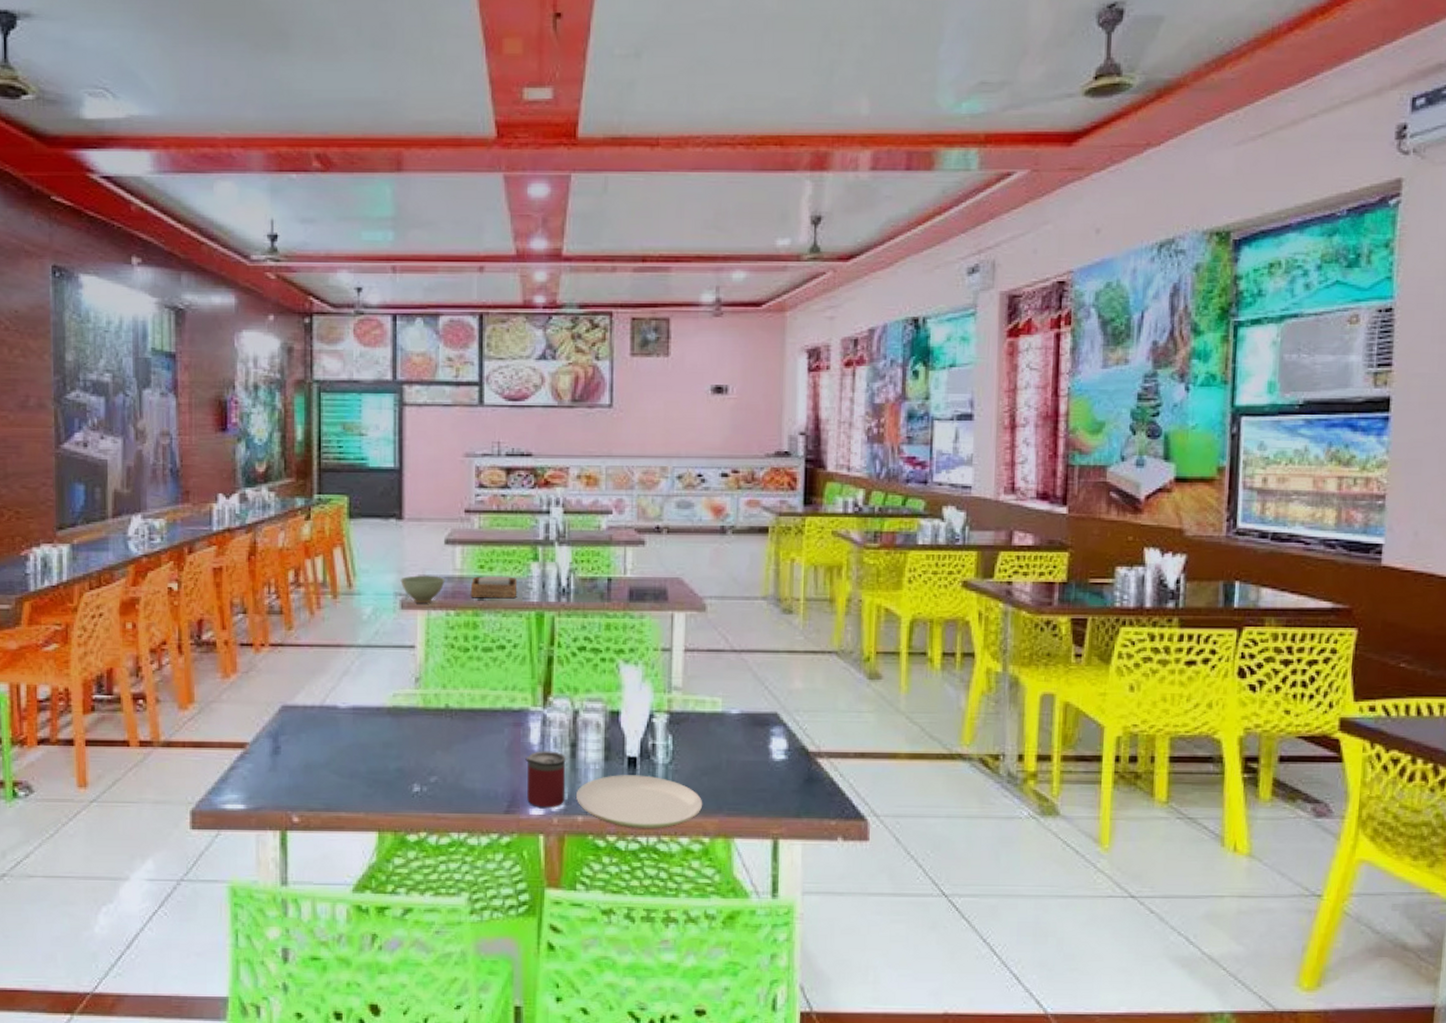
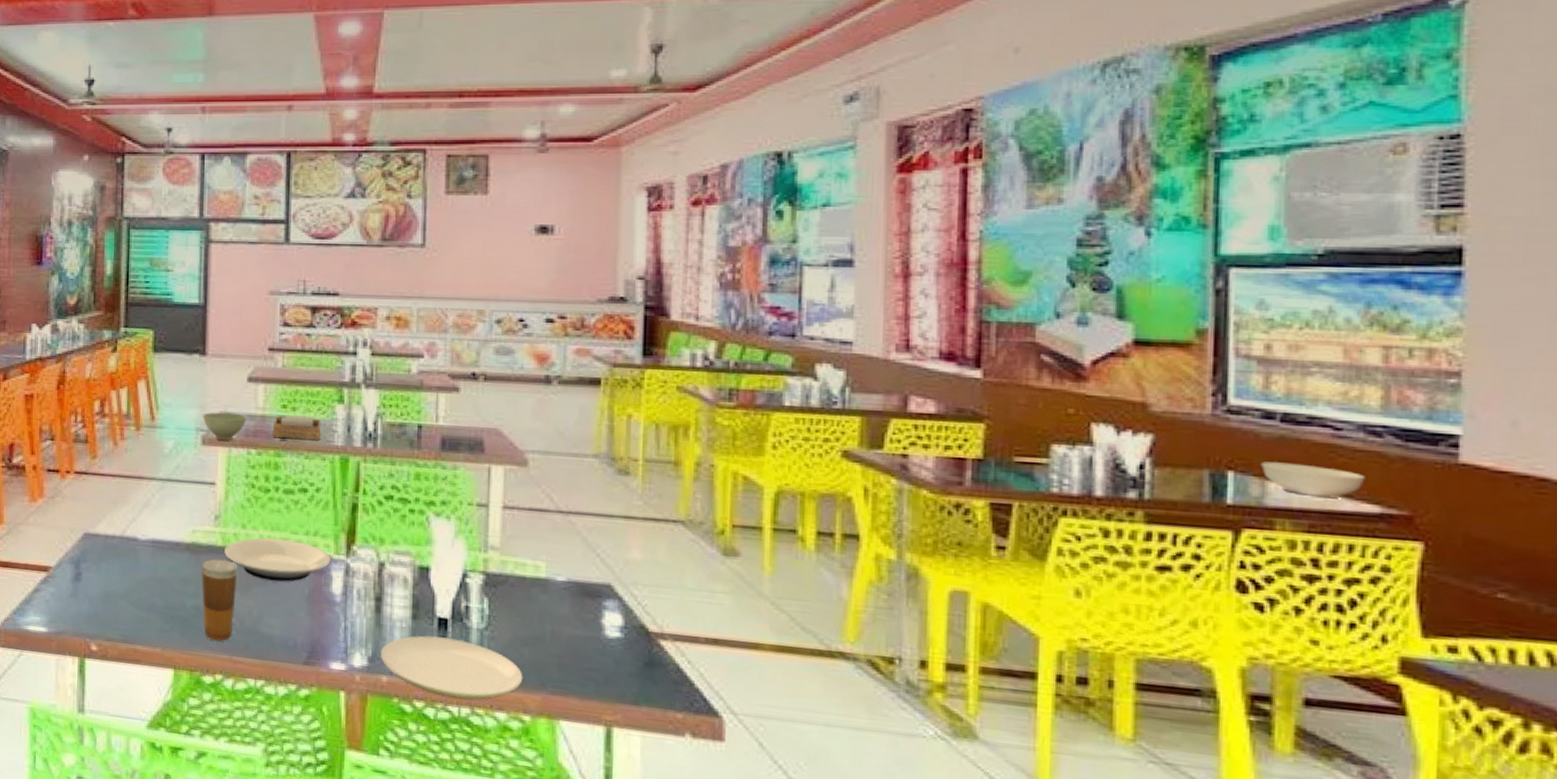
beverage cup: none [403,720,439,800] -> present [201,559,238,642]
plate: none [426,695,528,737] -> present [224,538,331,582]
beverage cup: present [525,750,566,808] -> none [326,601,370,663]
bowl: none [1257,572,1324,599] -> present [1261,461,1366,499]

